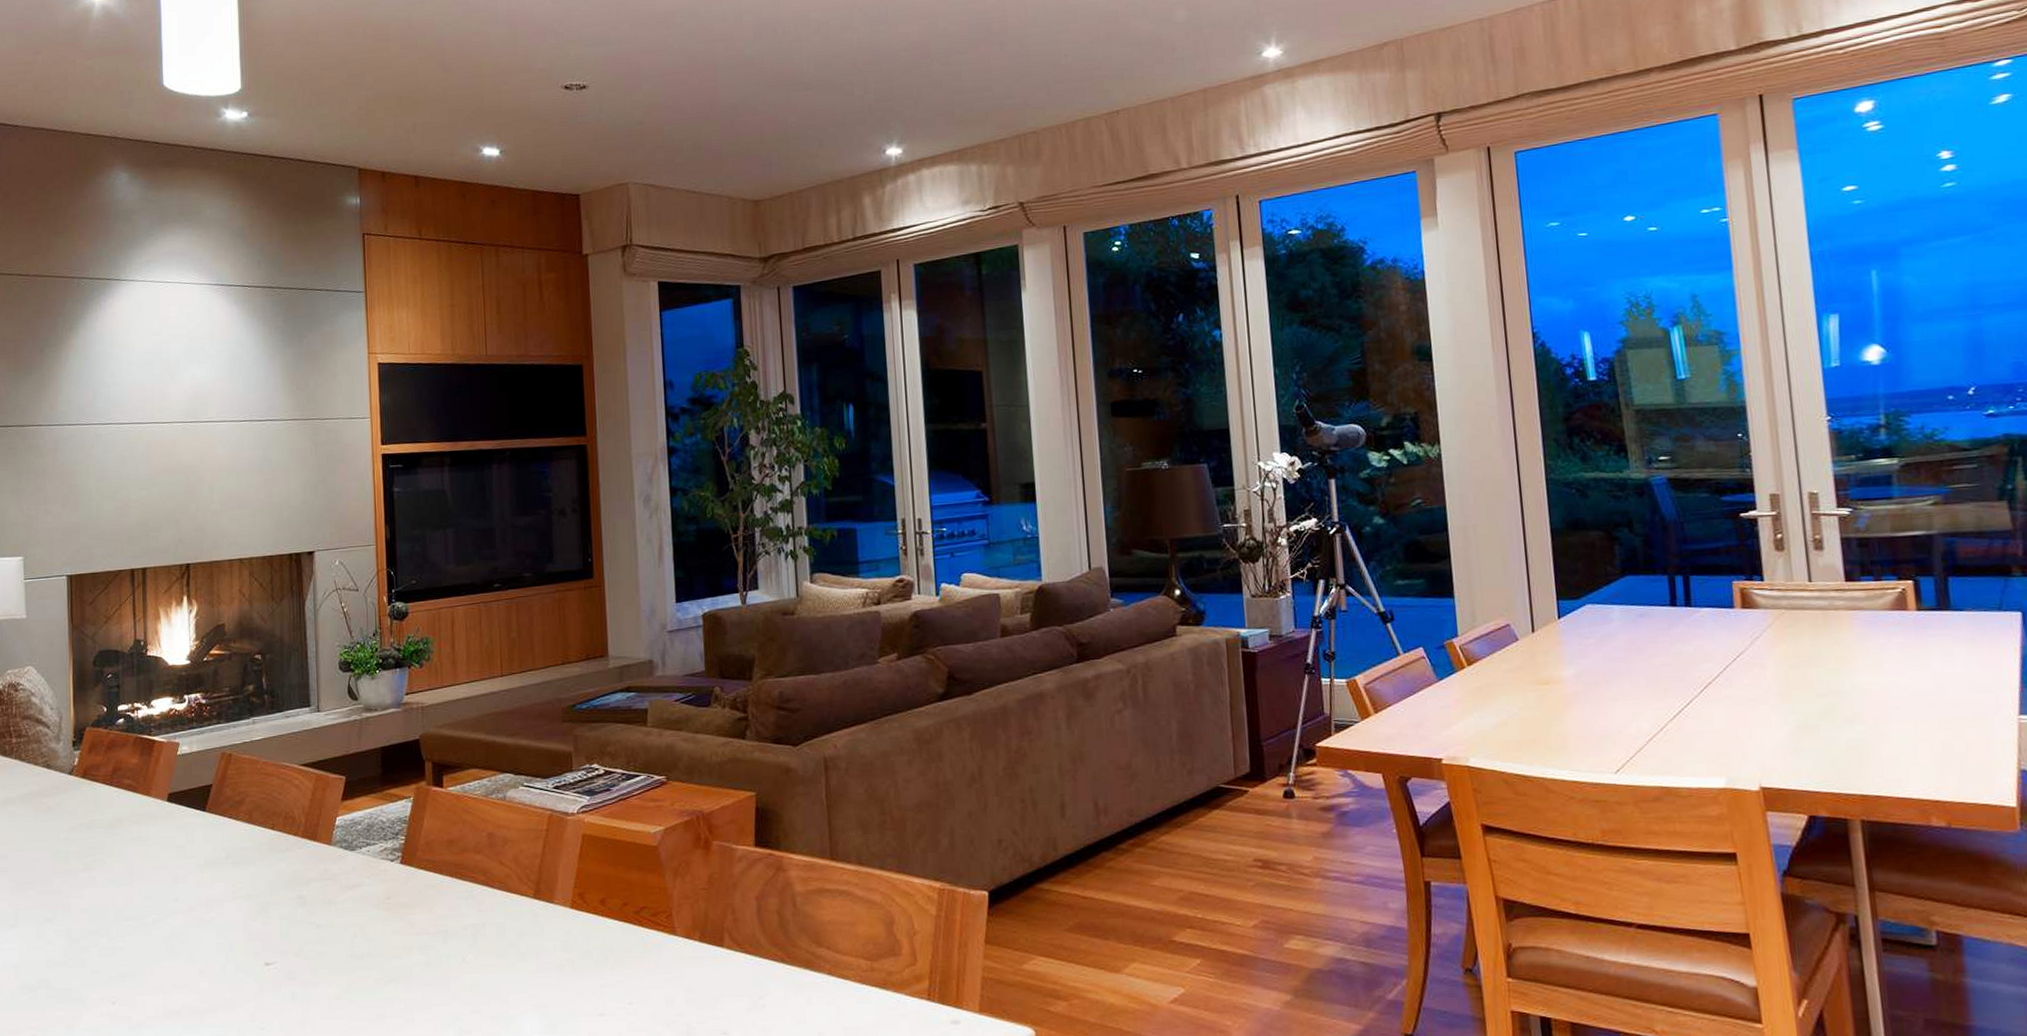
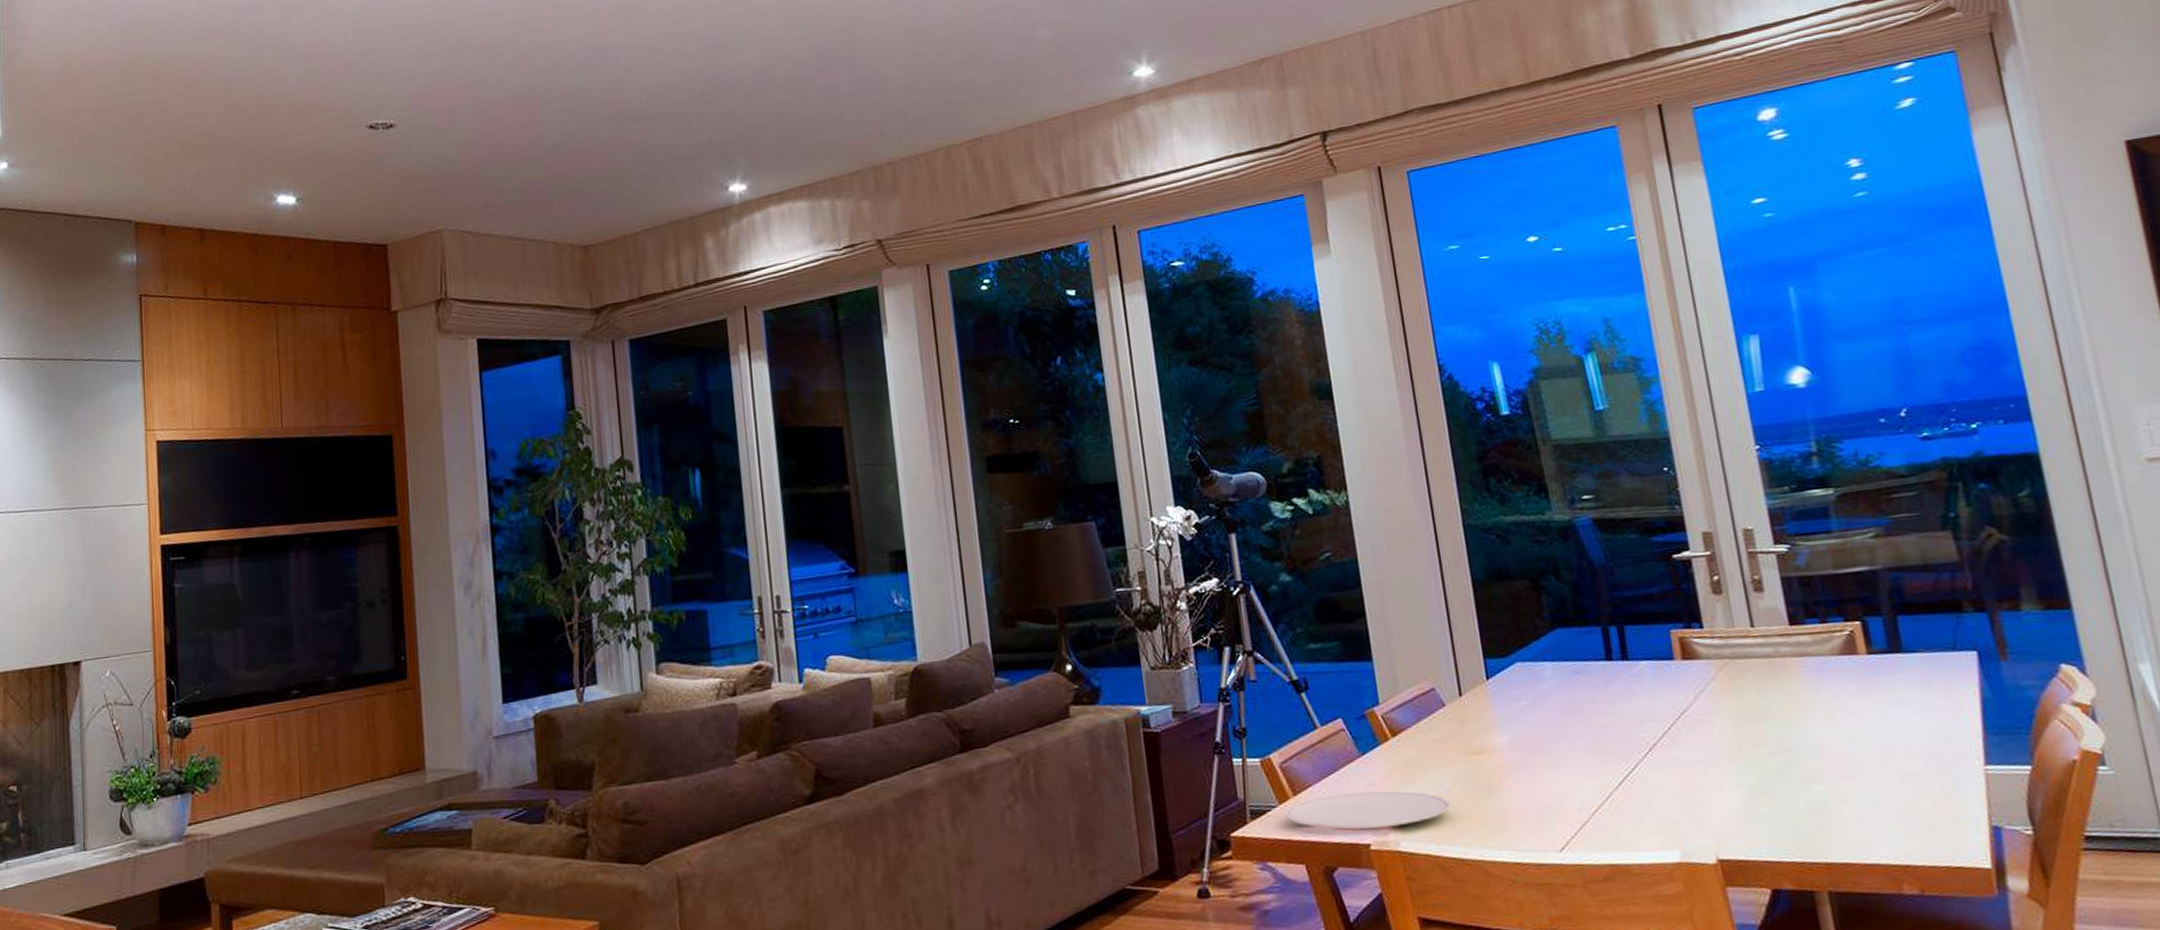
plate: none [1365,712,1518,747] -> present [1284,790,1451,832]

